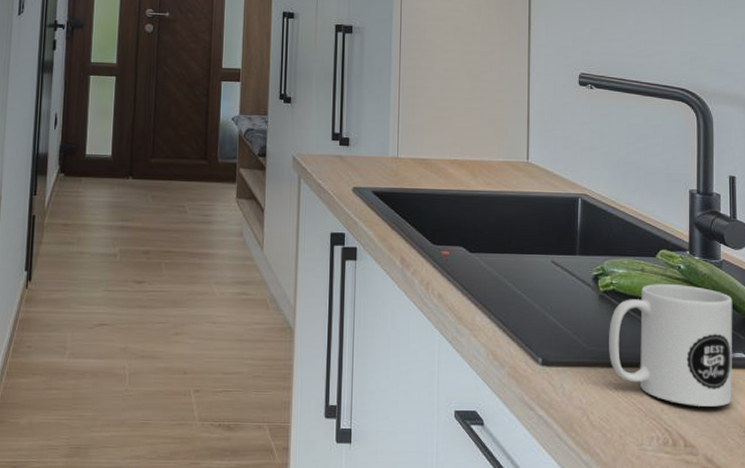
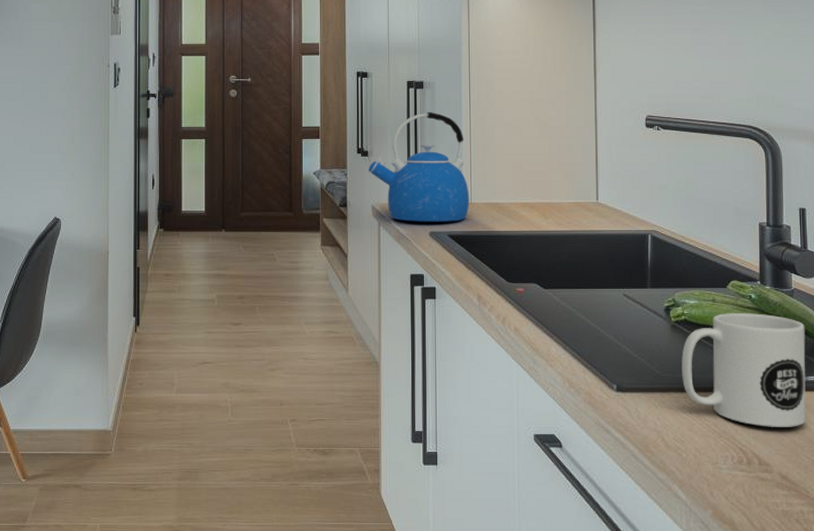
kettle: none [290,58,396,177] -> present [368,112,469,222]

